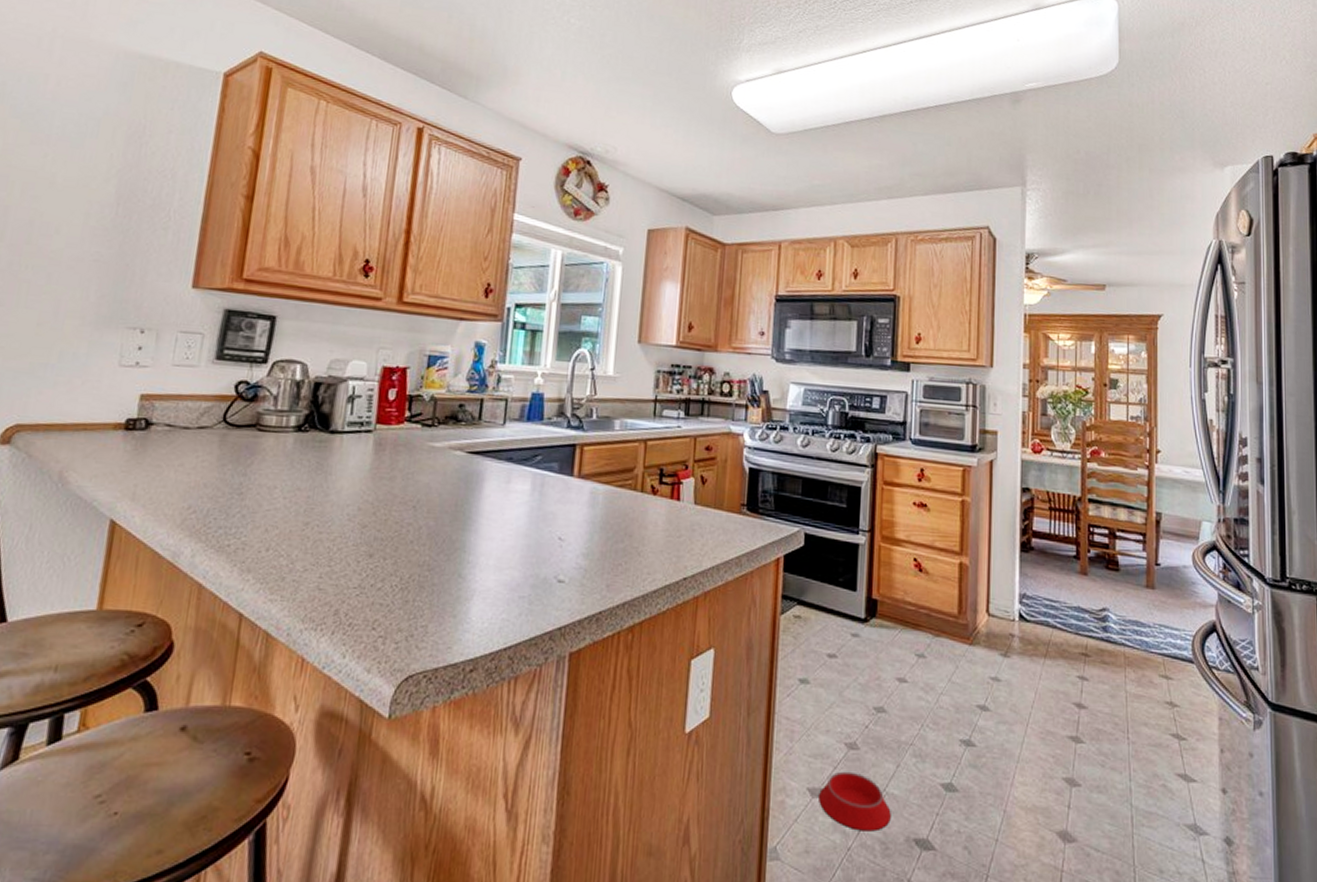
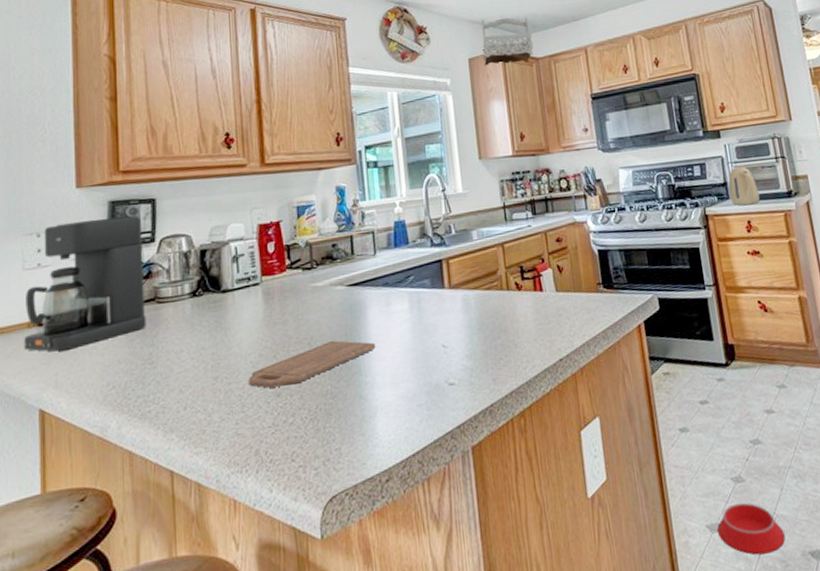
coffee maker: none [106,324,256,462] -> present [24,216,147,352]
cutting board: none [340,508,487,548] -> present [248,340,376,388]
decorative basket: none [663,189,724,247] -> present [481,17,534,66]
kettle: none [907,407,941,452] -> present [728,166,761,206]

